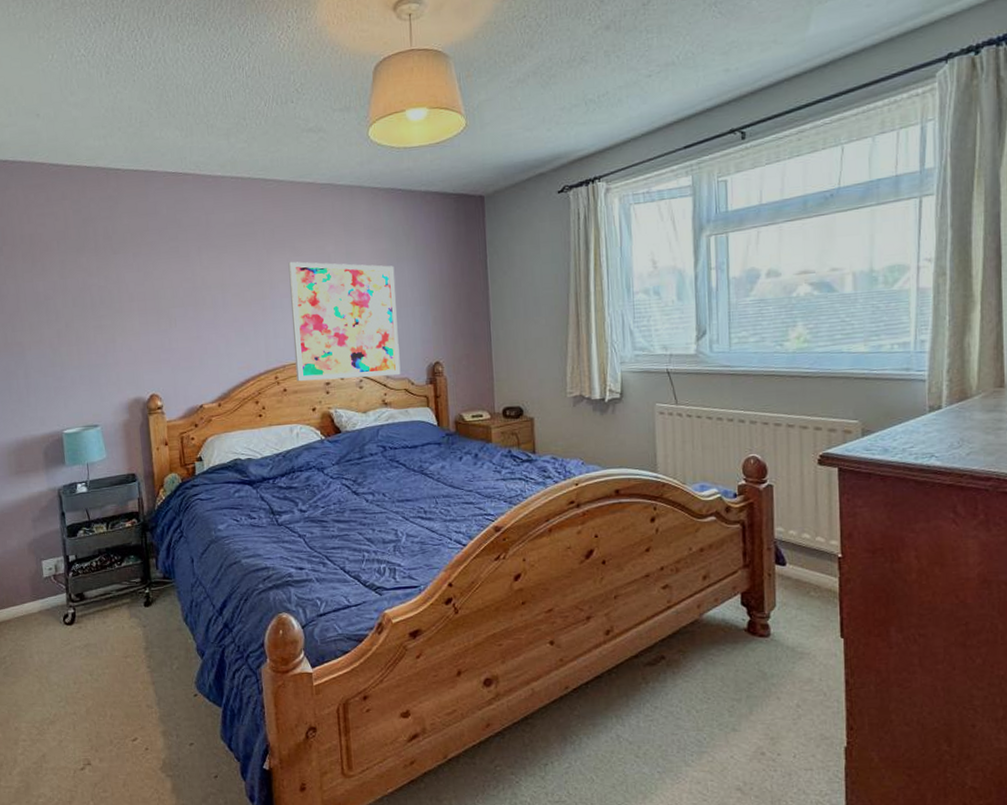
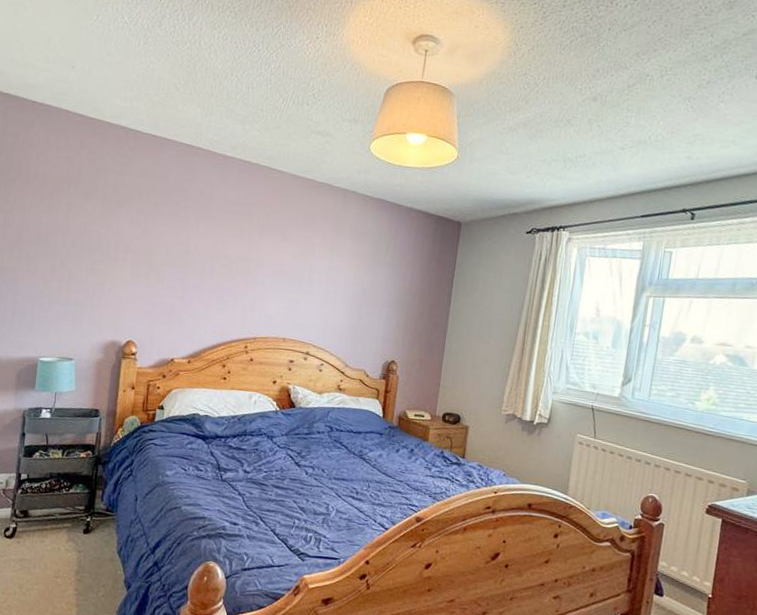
wall art: present [288,261,401,382] -> none [264,245,371,366]

